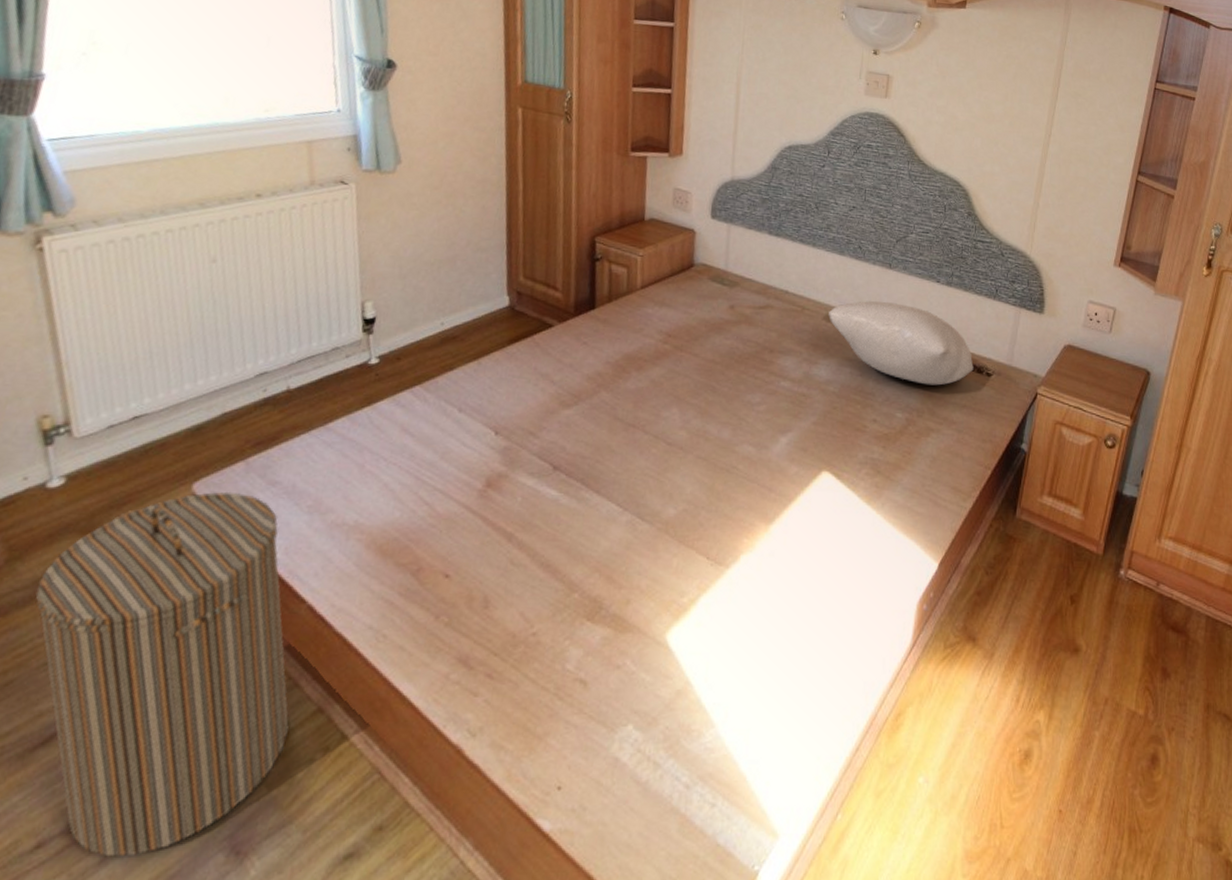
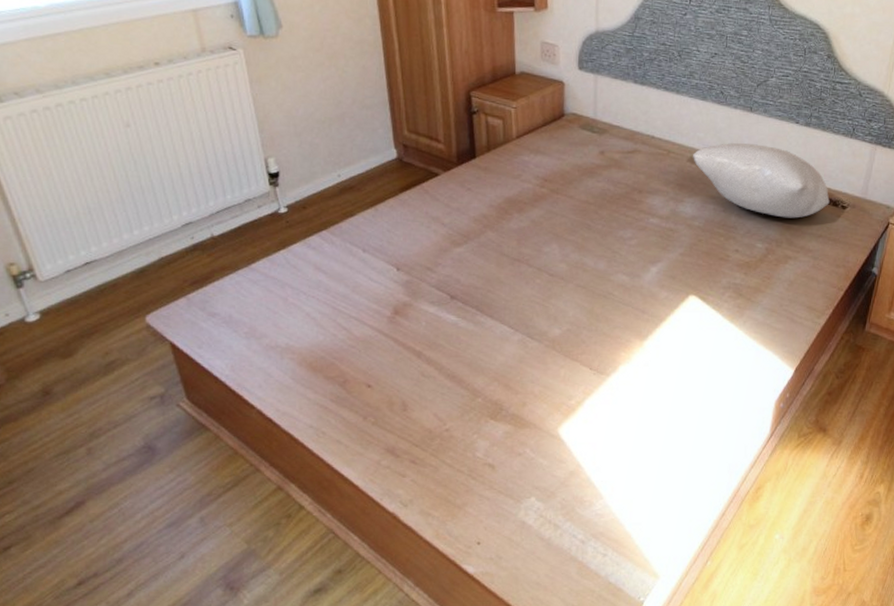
laundry hamper: present [35,491,289,857] -> none [36,322,256,591]

